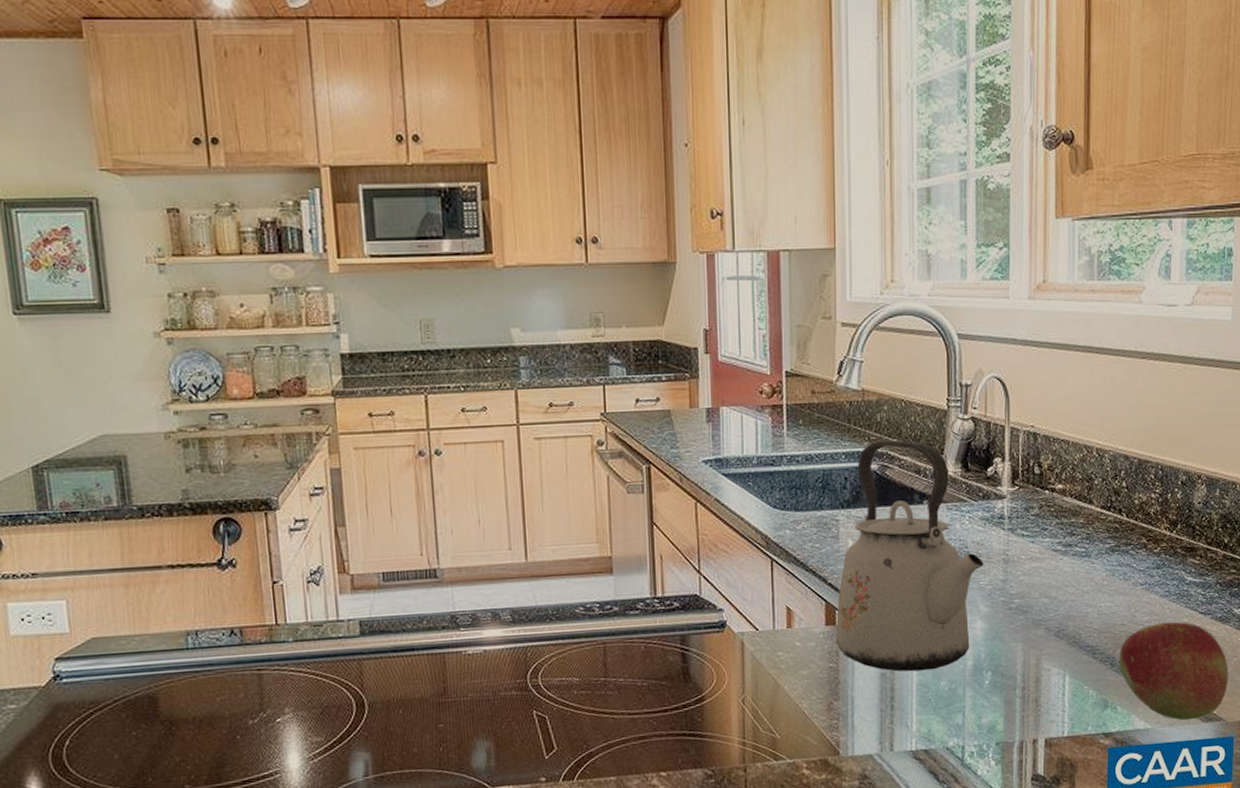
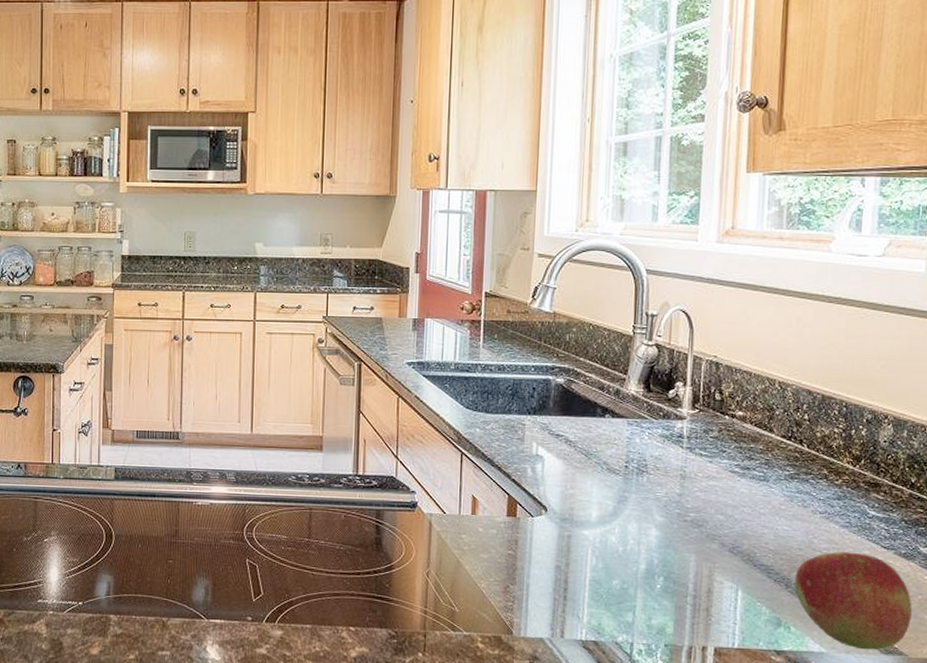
kettle: present [835,439,984,672] -> none [515,358,661,569]

